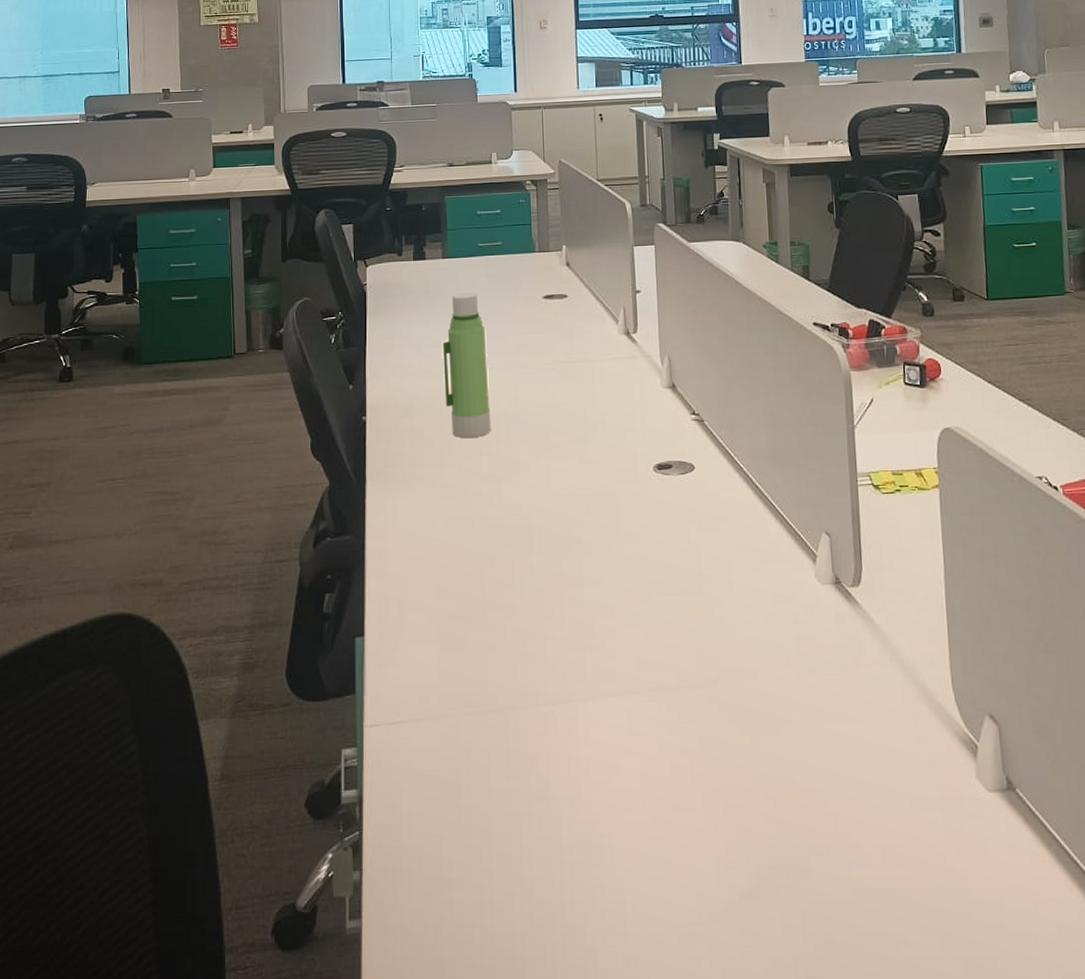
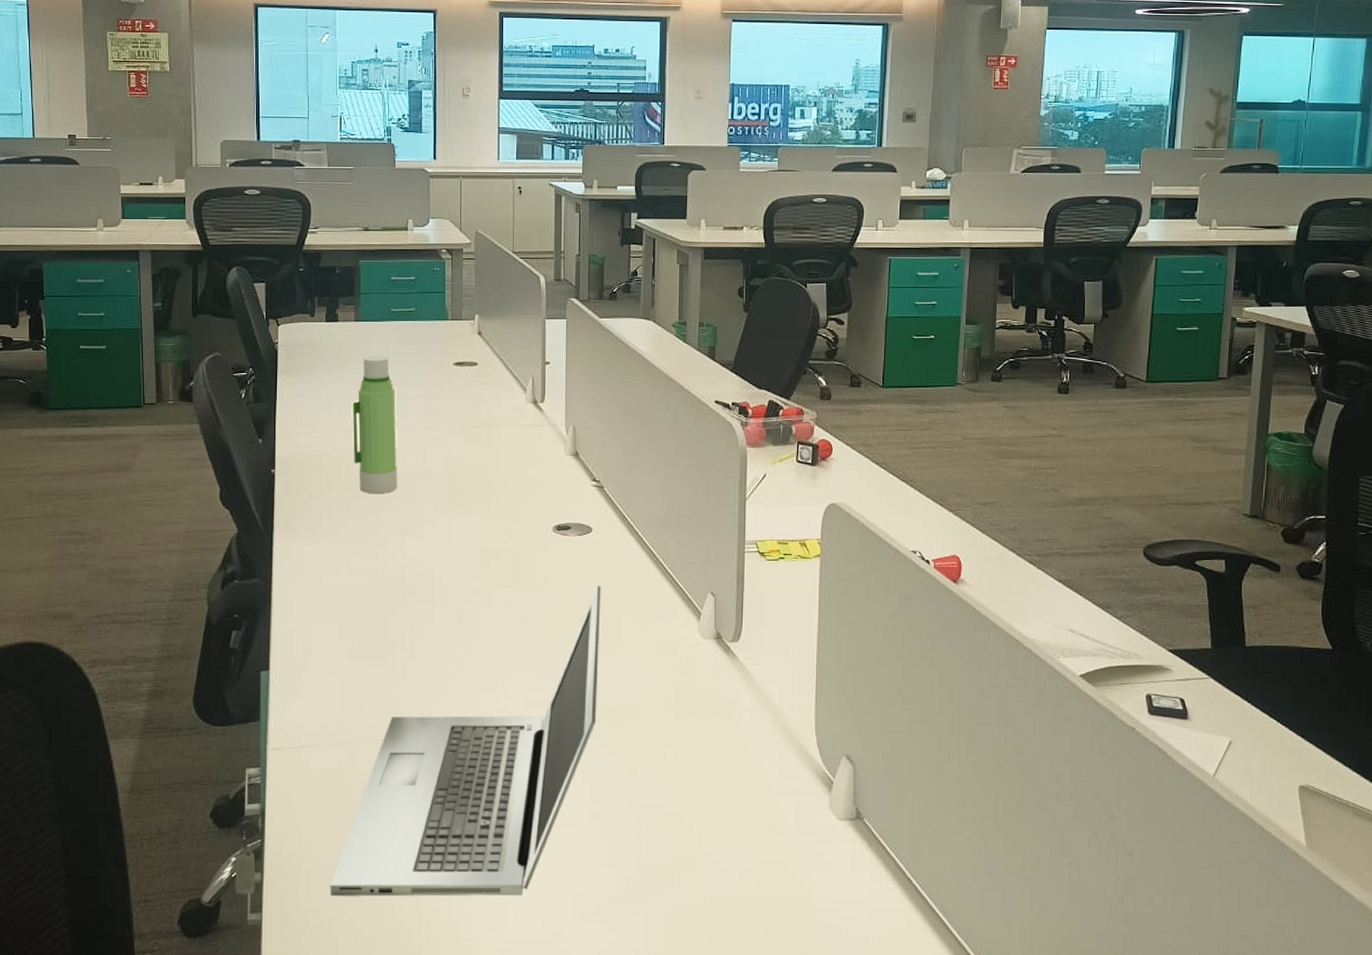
laptop: none [434,528,712,897] -> present [330,585,601,897]

